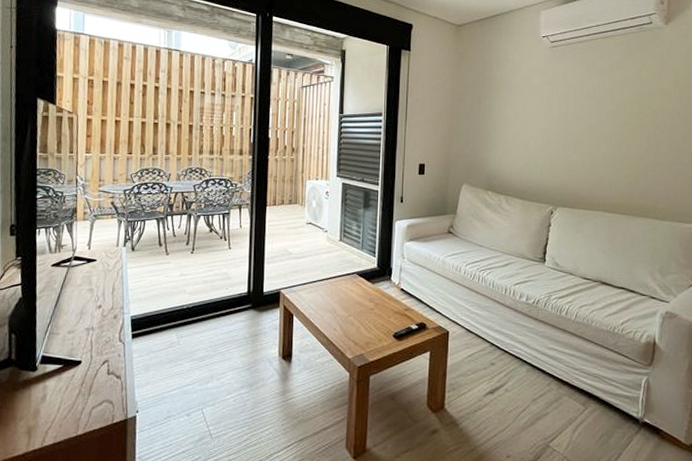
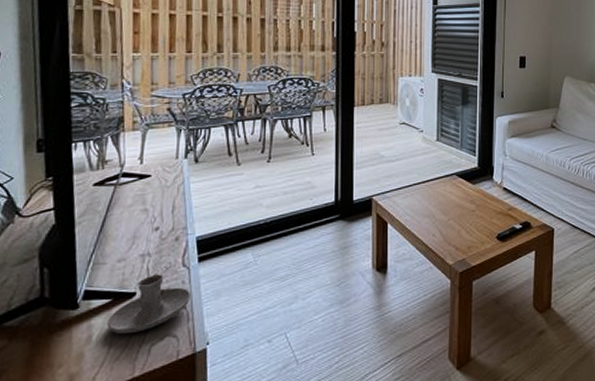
candle holder: none [58,345,126,396] -> present [107,273,192,334]

